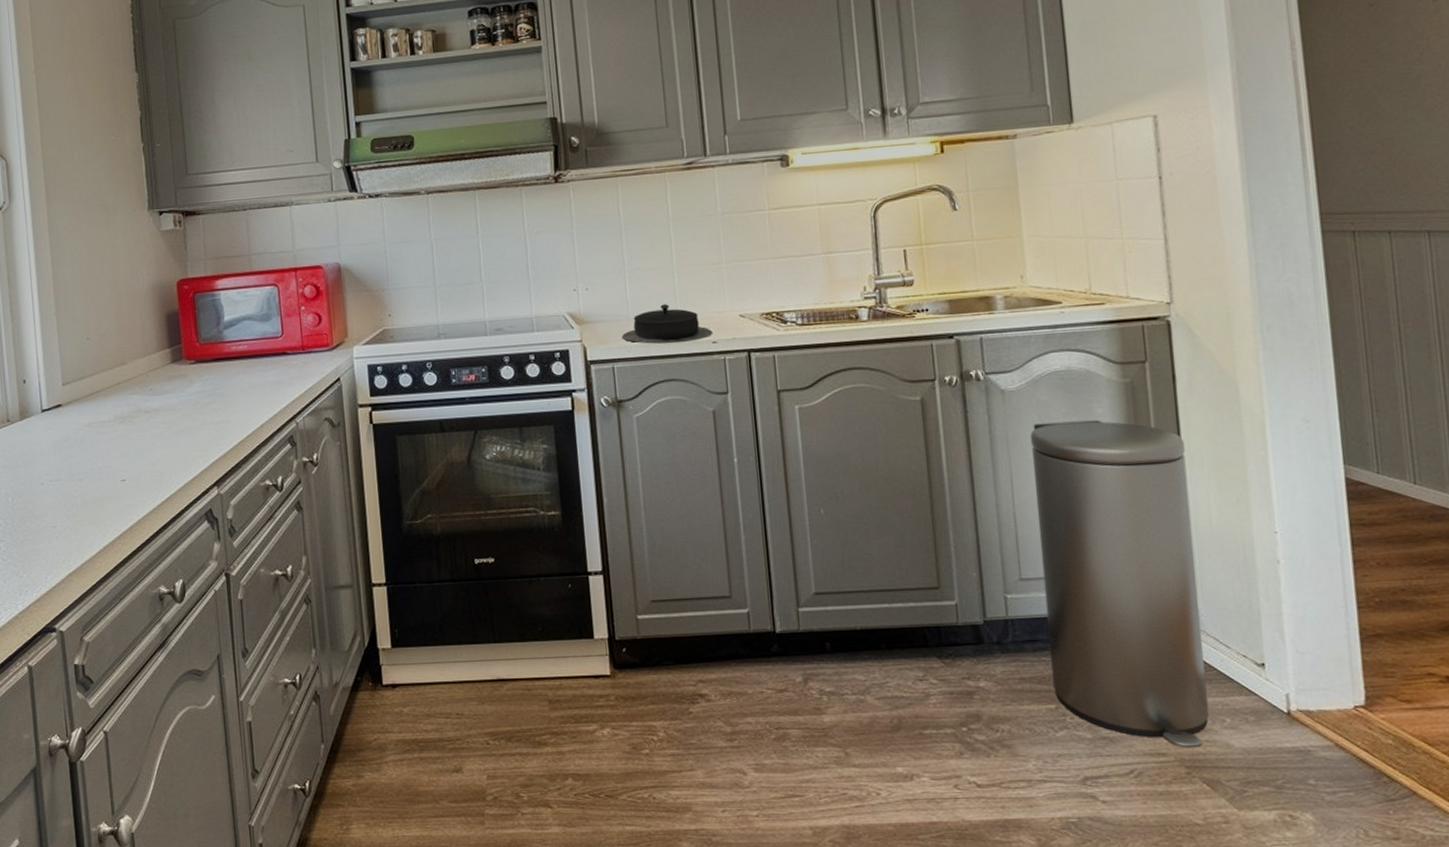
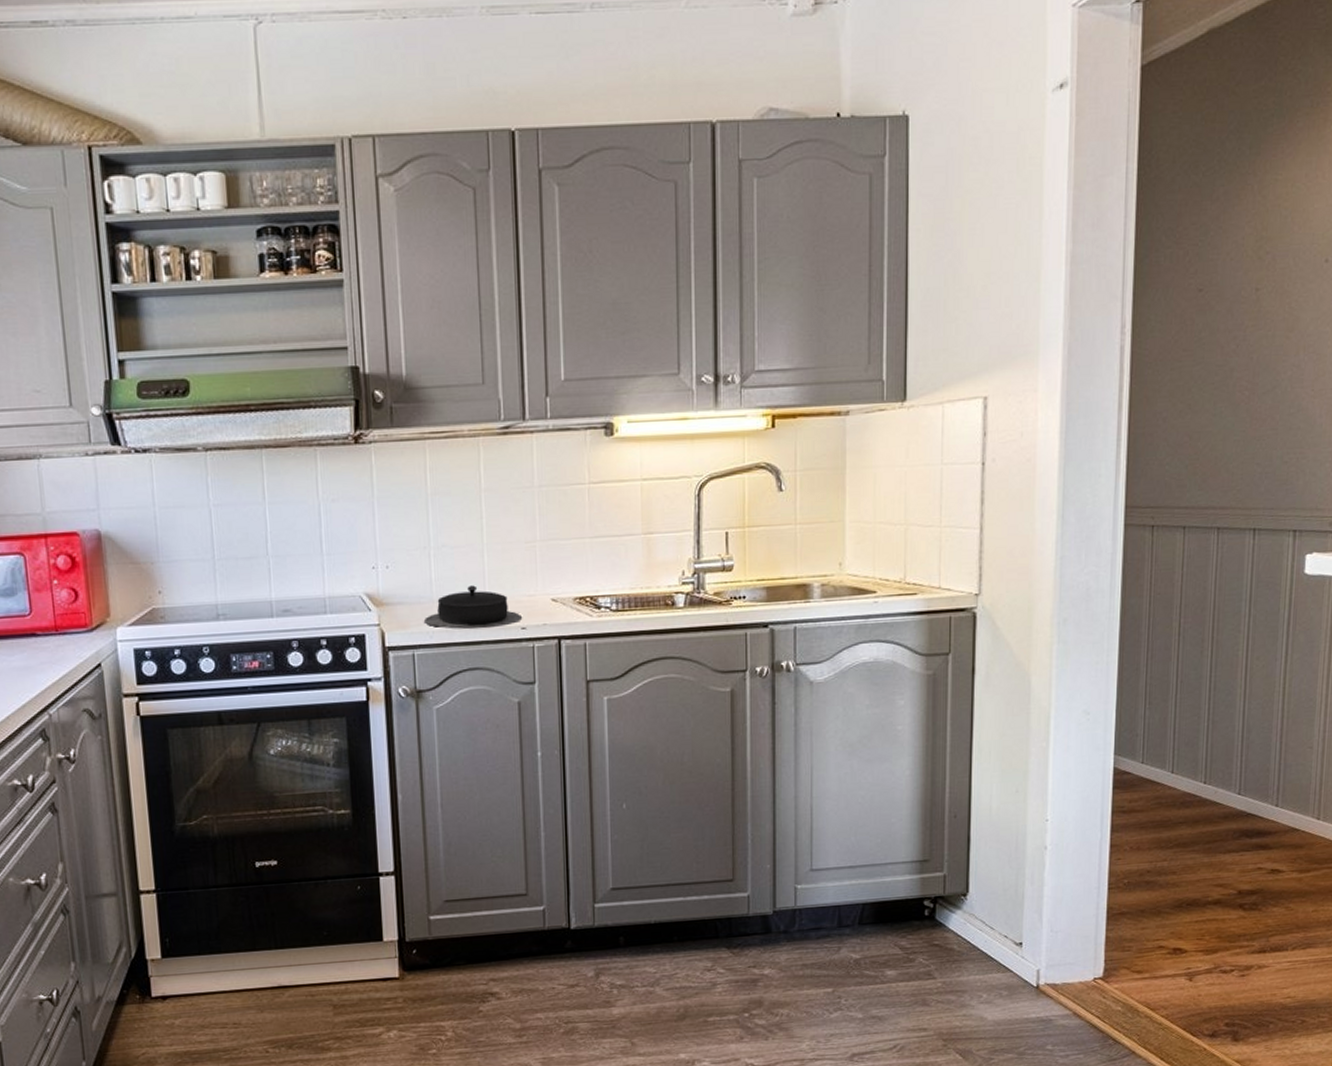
pedal bin: present [1030,420,1209,749] -> none [832,712,976,1023]

